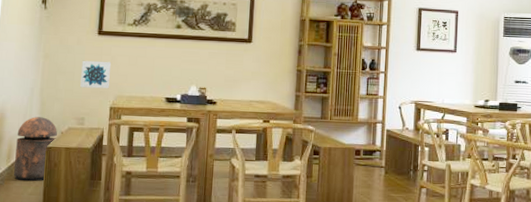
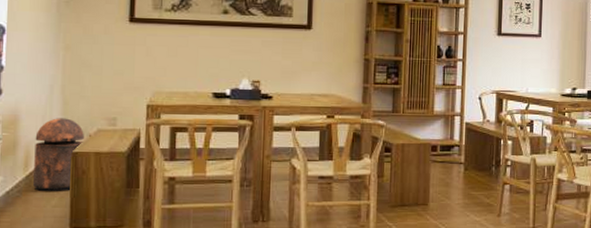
wall art: present [80,60,111,89] -> none [110,52,146,84]

